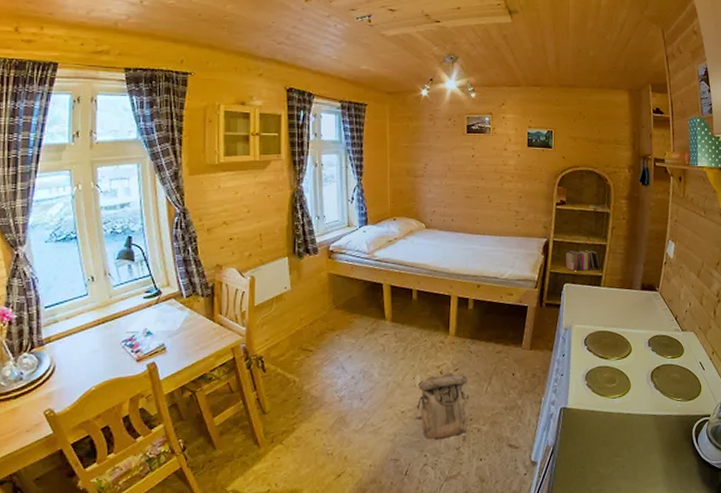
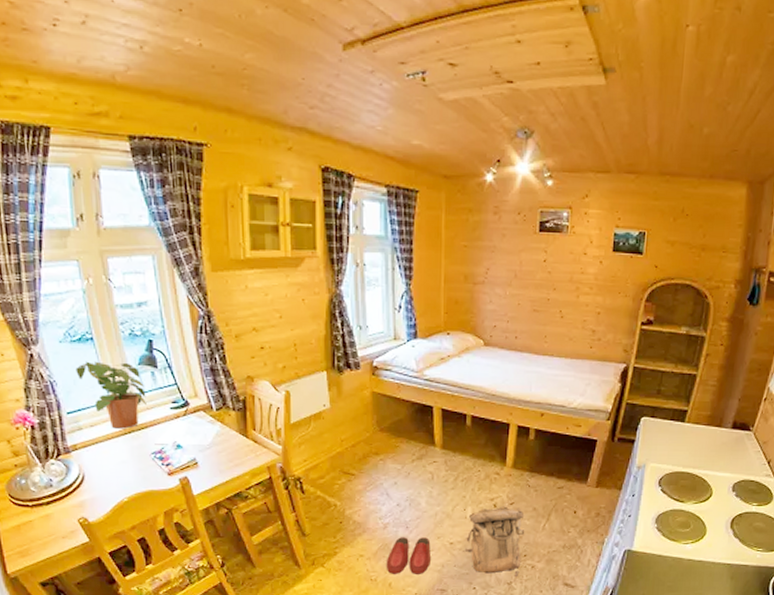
potted plant: none [57,257,123,320] -> present [75,361,148,429]
slippers: none [343,408,384,447] -> present [387,537,431,574]
books: present [566,250,601,271] -> none [646,379,688,403]

